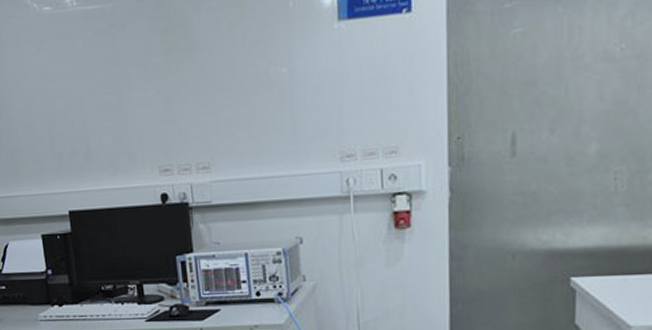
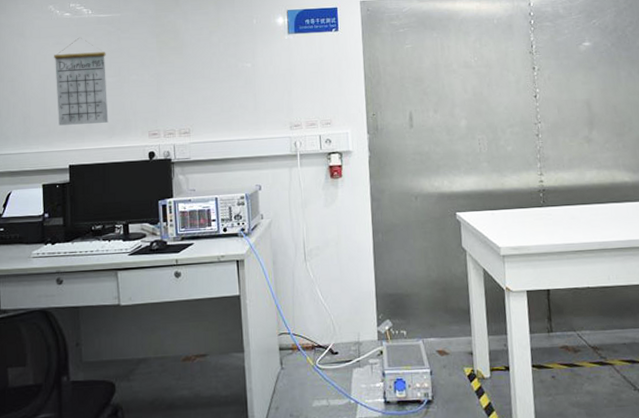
calendar: none [37,41,110,161] -> present [54,38,109,126]

